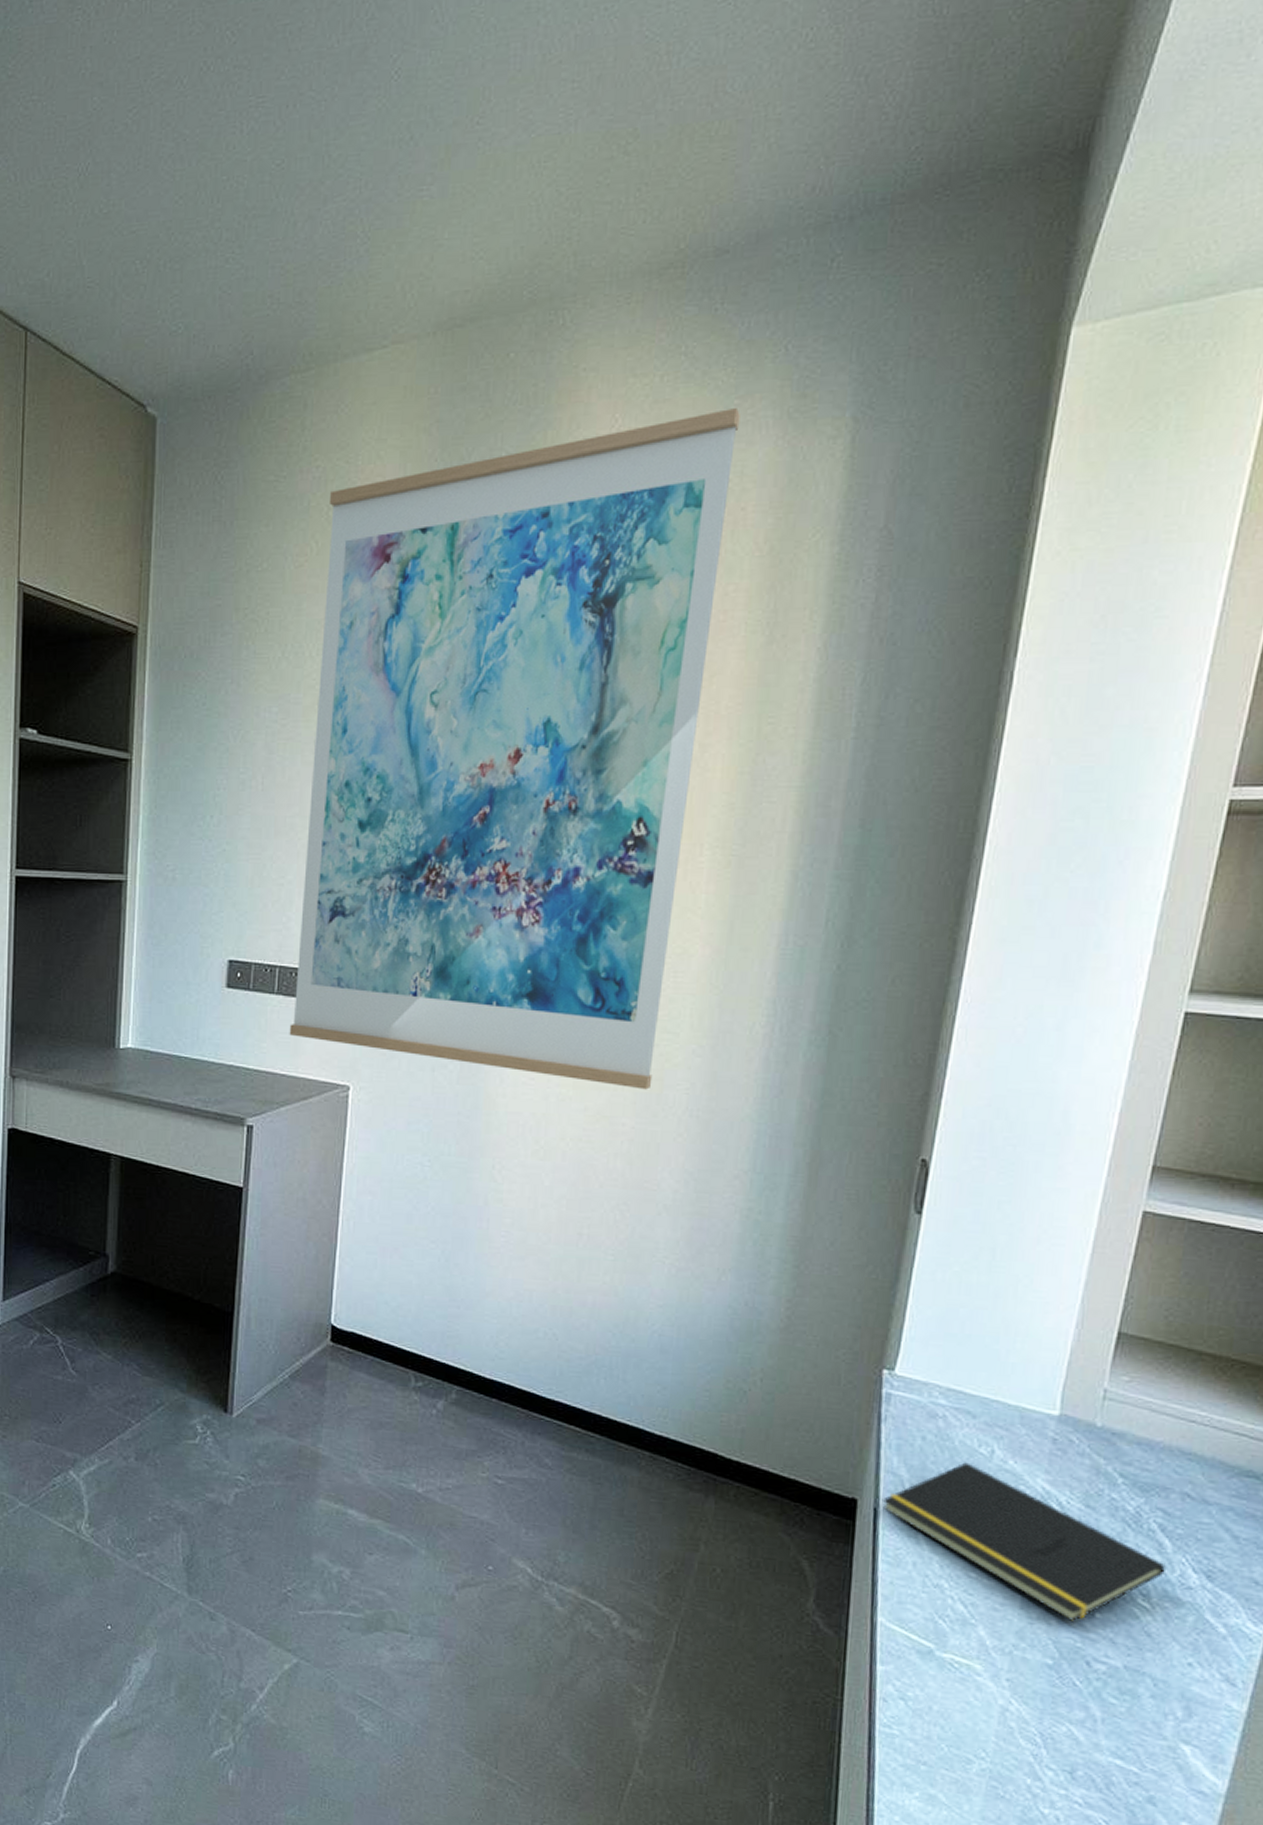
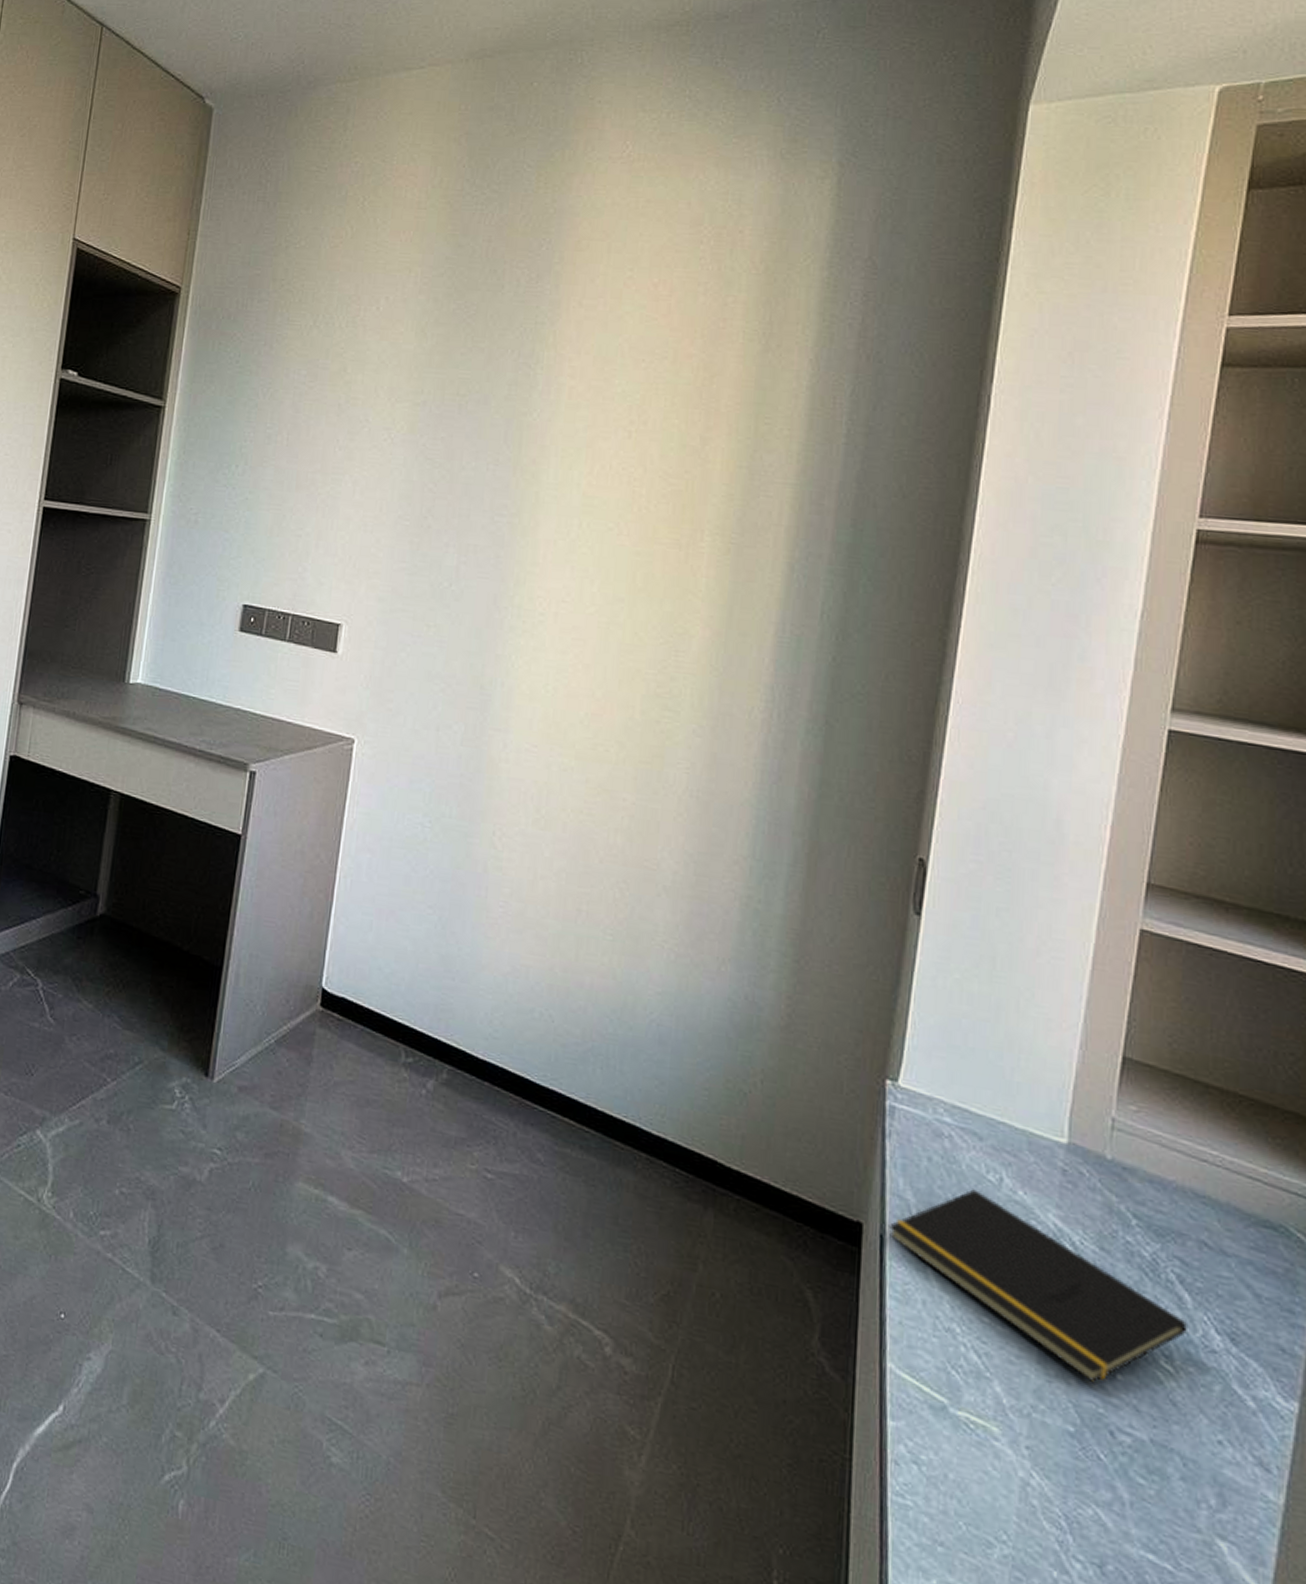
wall art: present [289,408,740,1090] -> none [298,146,738,766]

